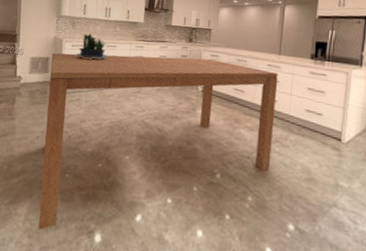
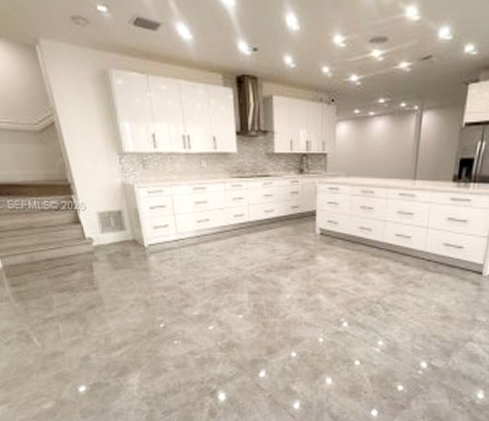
dining table: present [38,53,279,231] -> none [124,194,413,397]
potted plant: present [76,33,108,60] -> none [155,174,197,208]

